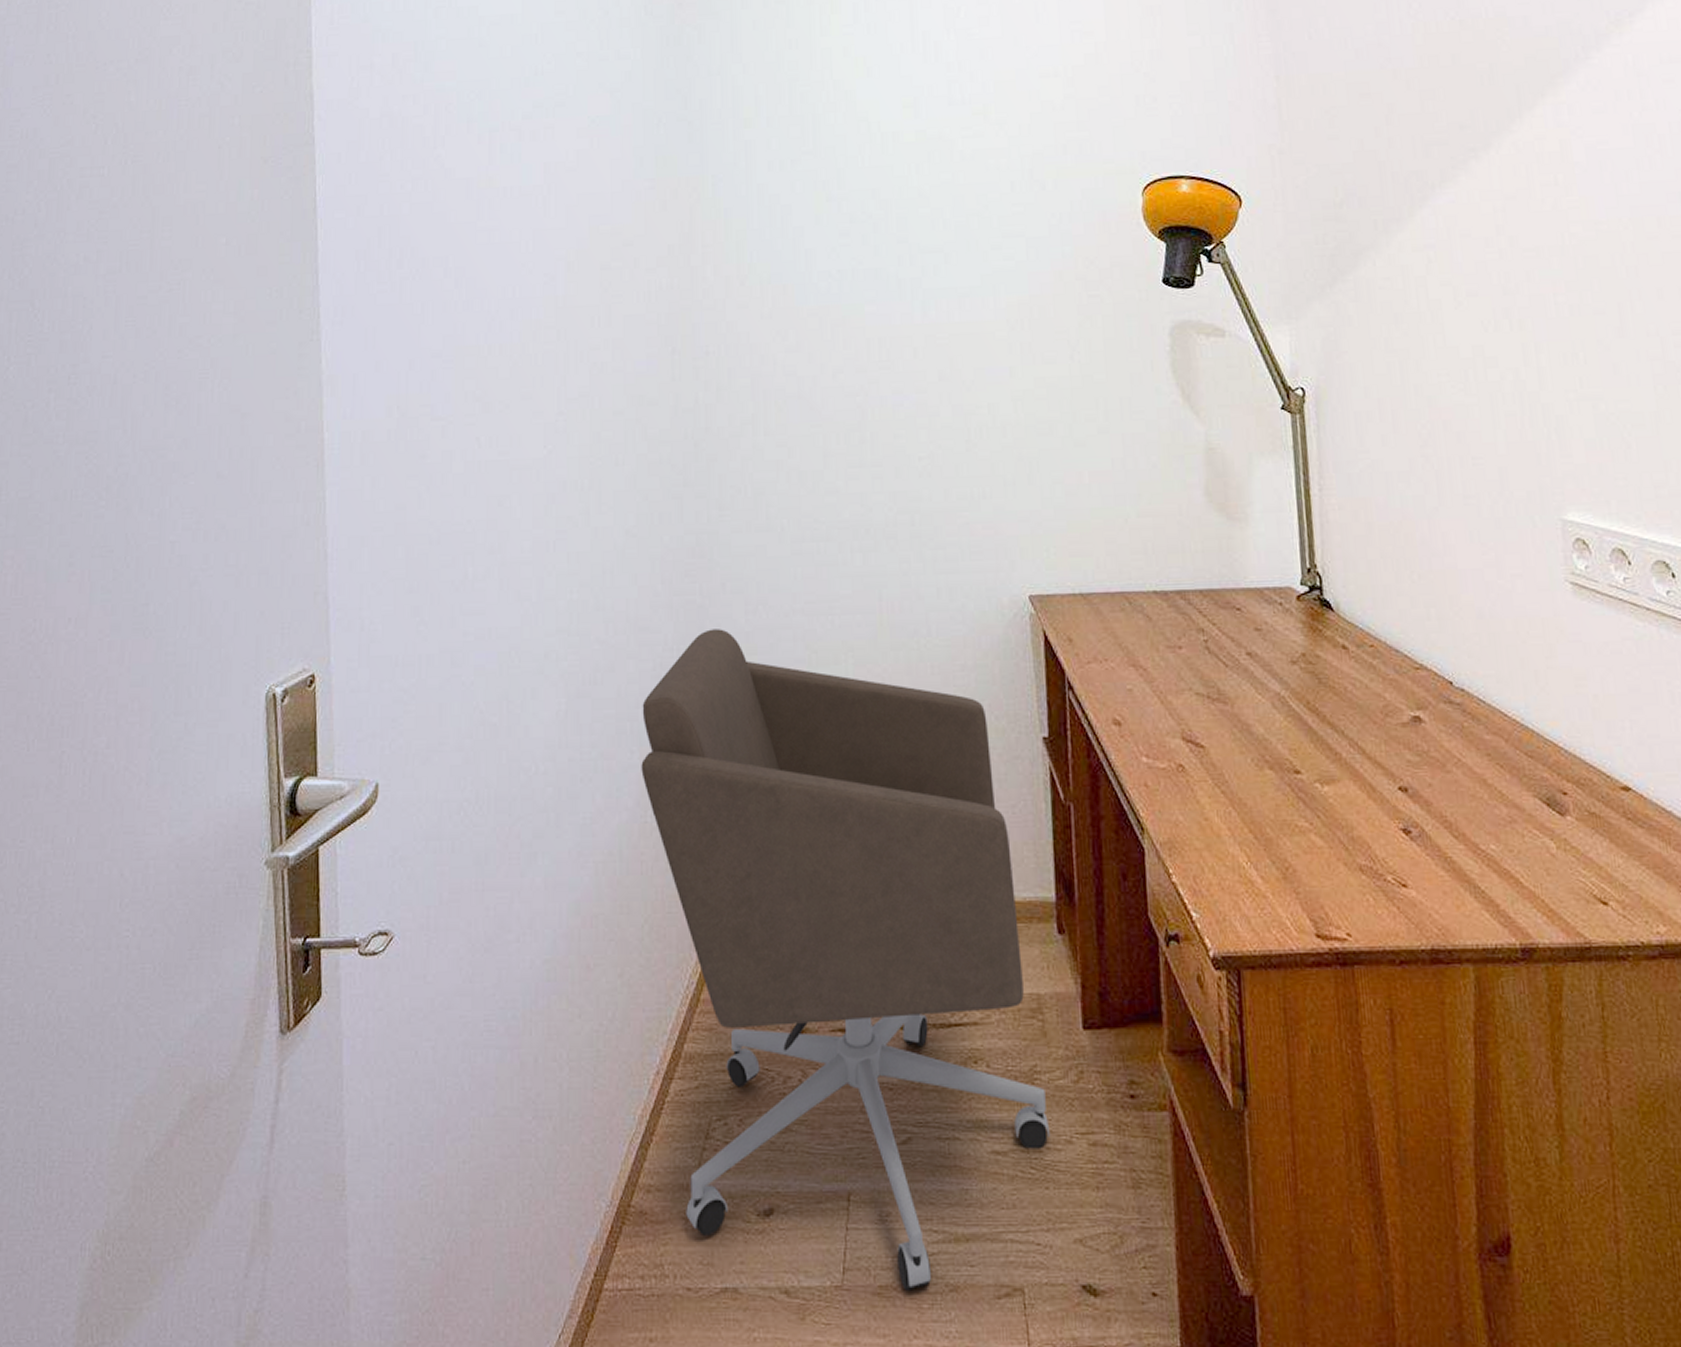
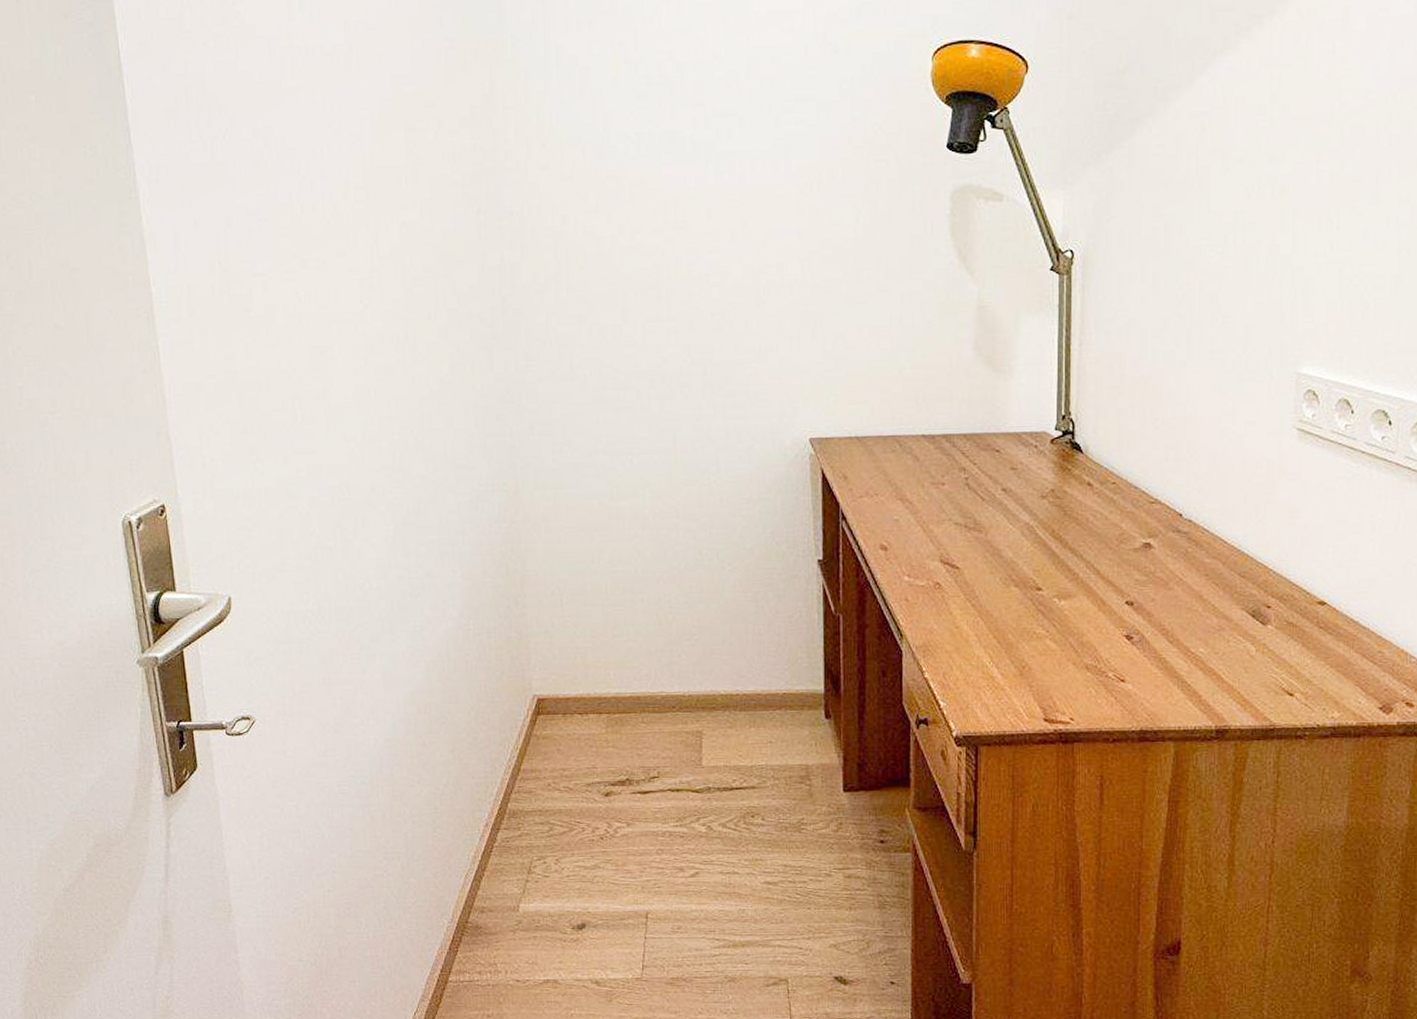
office chair: present [641,629,1051,1291] -> none [462,466,814,981]

